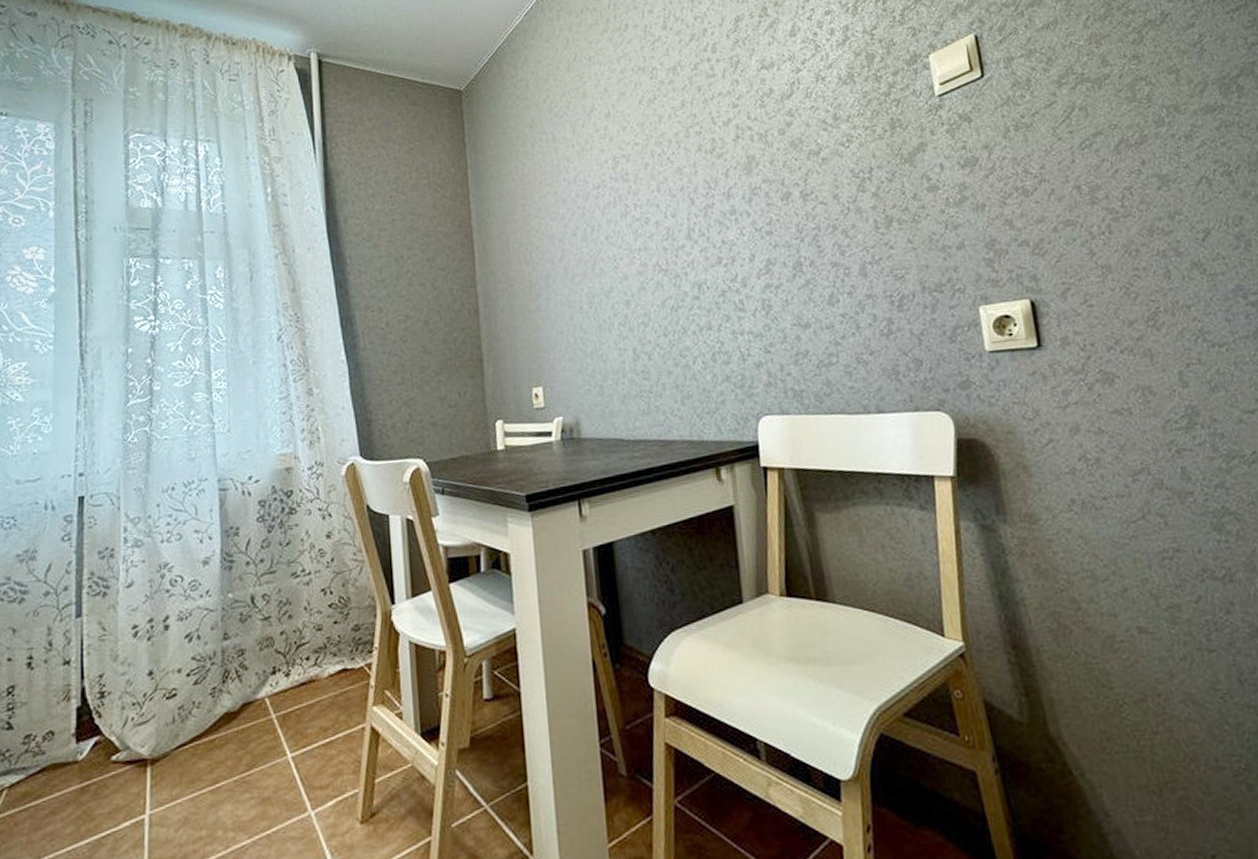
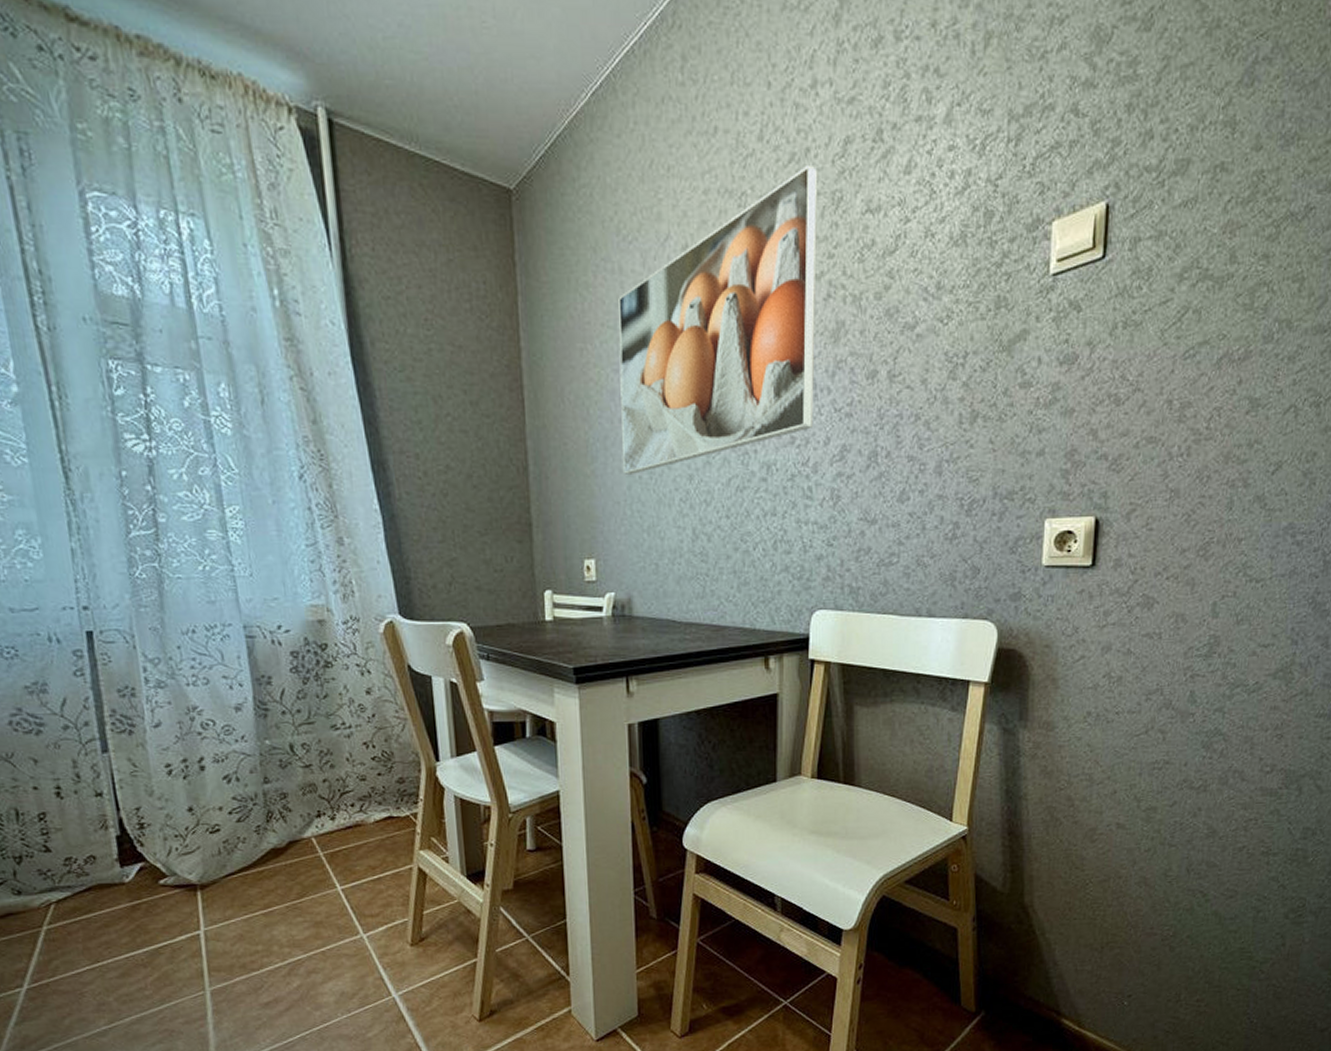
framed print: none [553,40,737,307] -> present [618,164,818,474]

